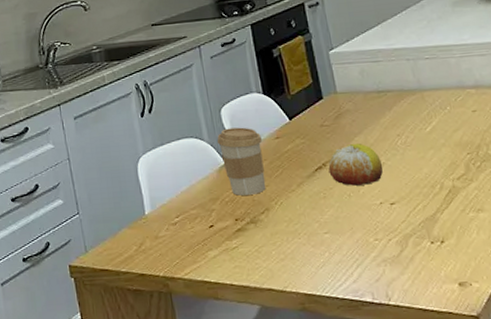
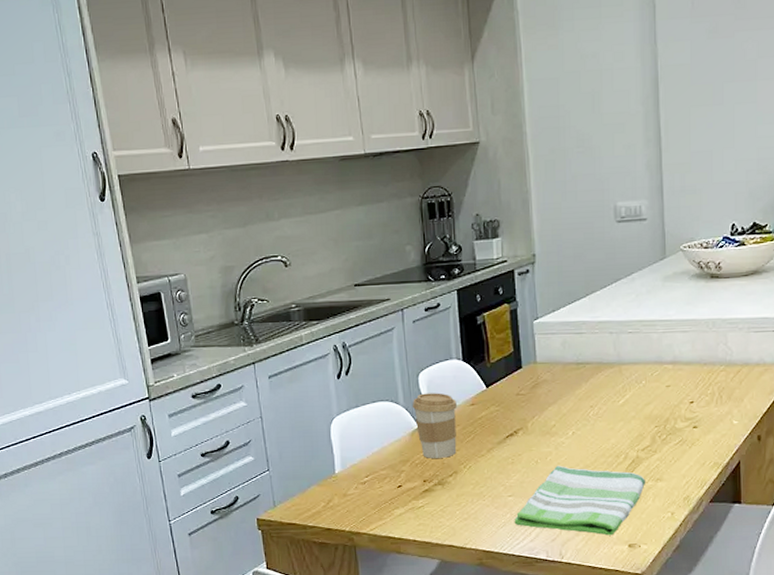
fruit: present [328,143,384,186] -> none [519,412,573,453]
dish towel: none [333,198,467,274] -> present [514,465,645,536]

